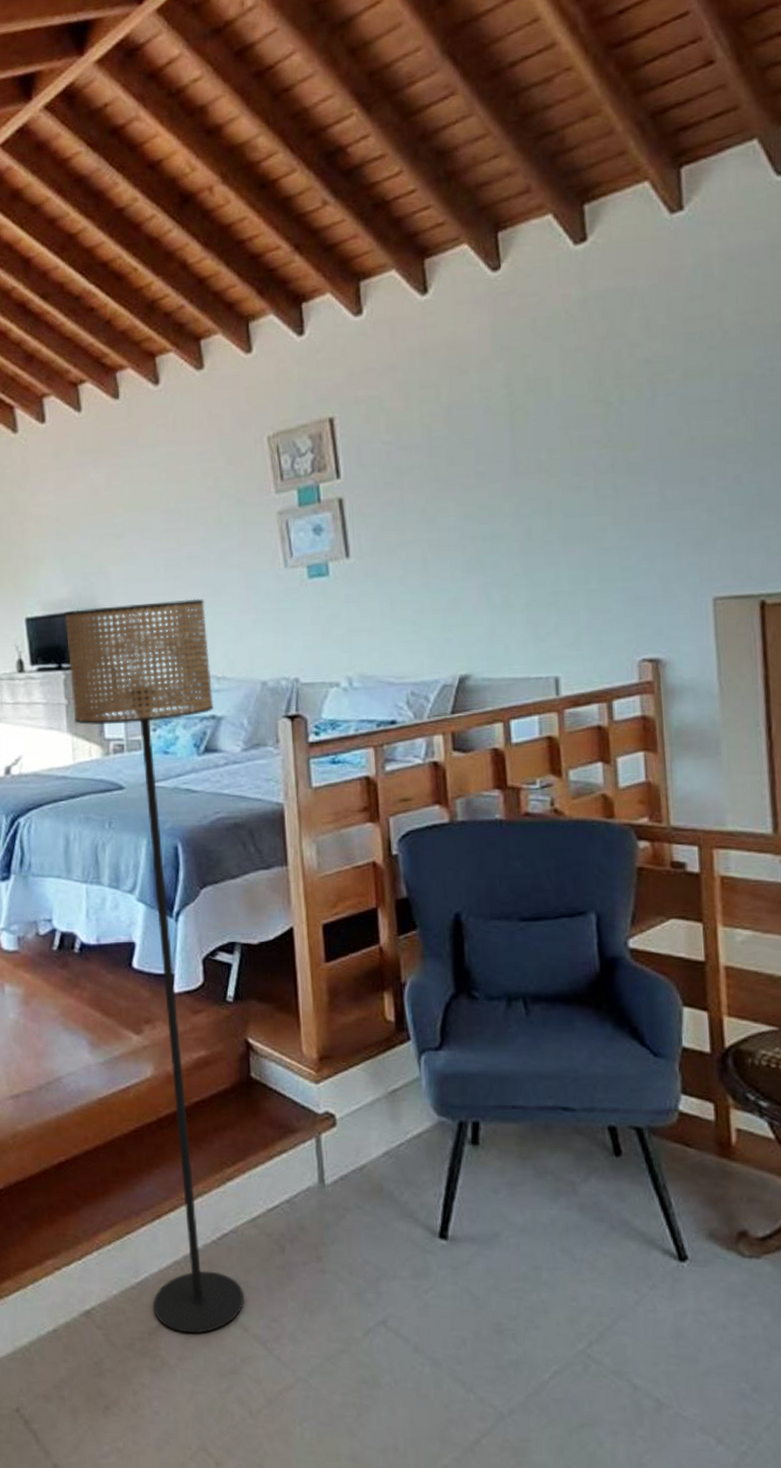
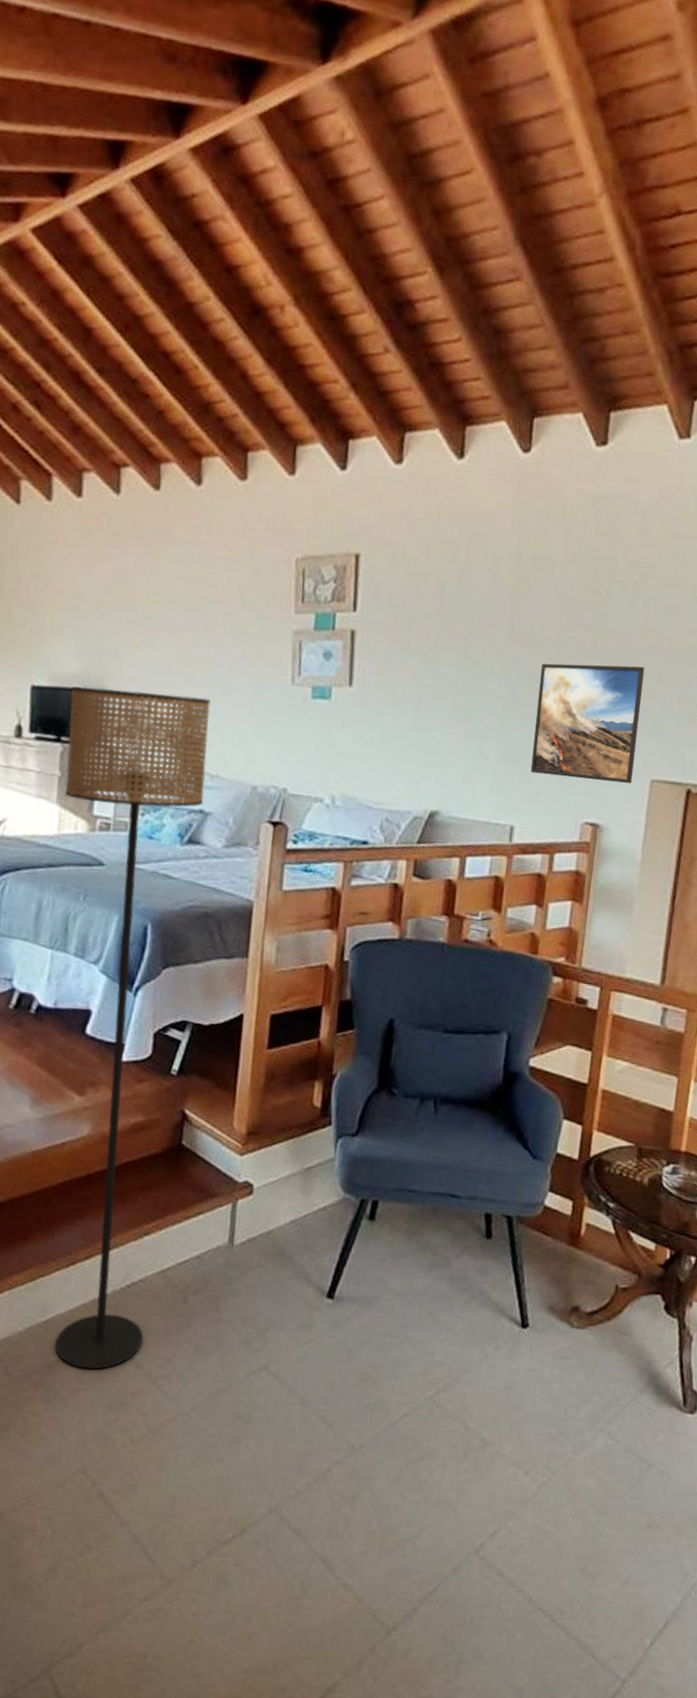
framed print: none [556,472,691,615] -> present [530,663,645,784]

